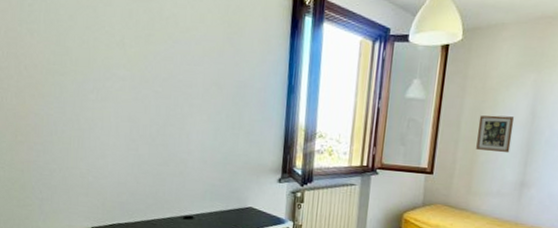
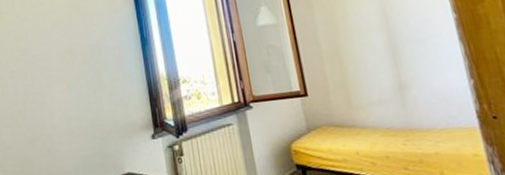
picture frame: present [476,115,515,154] -> none [334,22,376,62]

